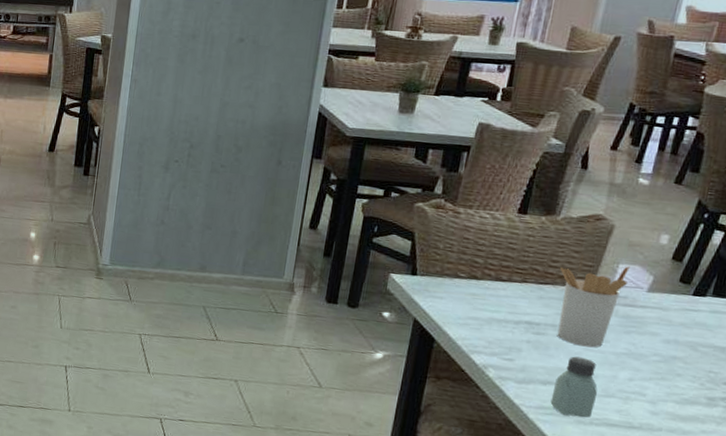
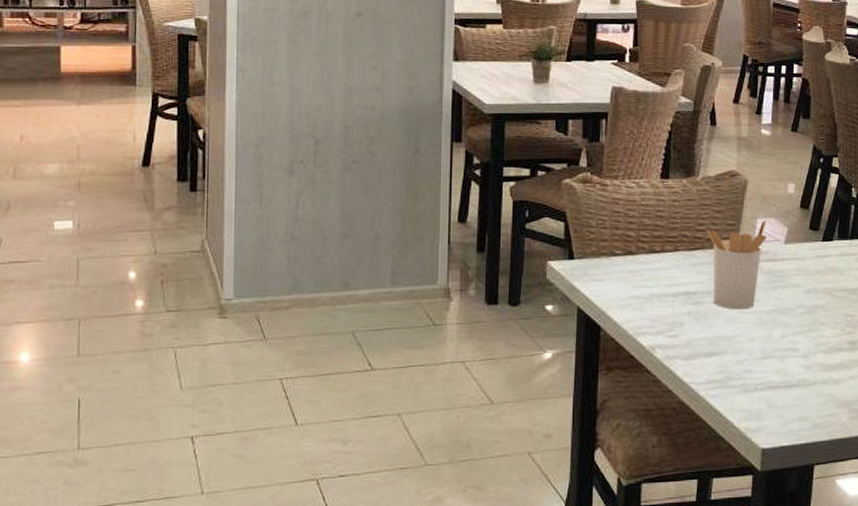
saltshaker: present [550,356,598,418] -> none [717,321,756,386]

